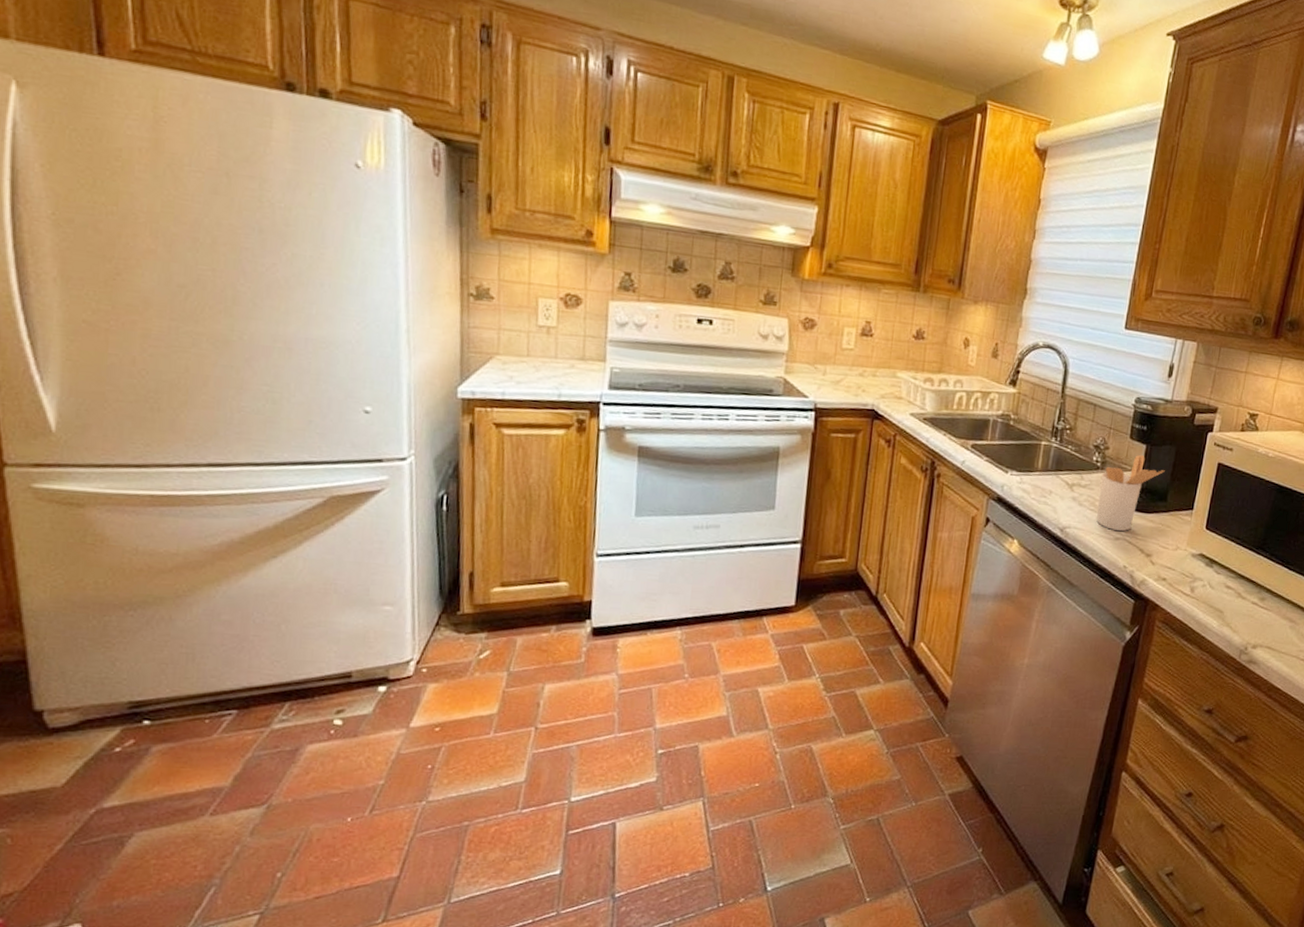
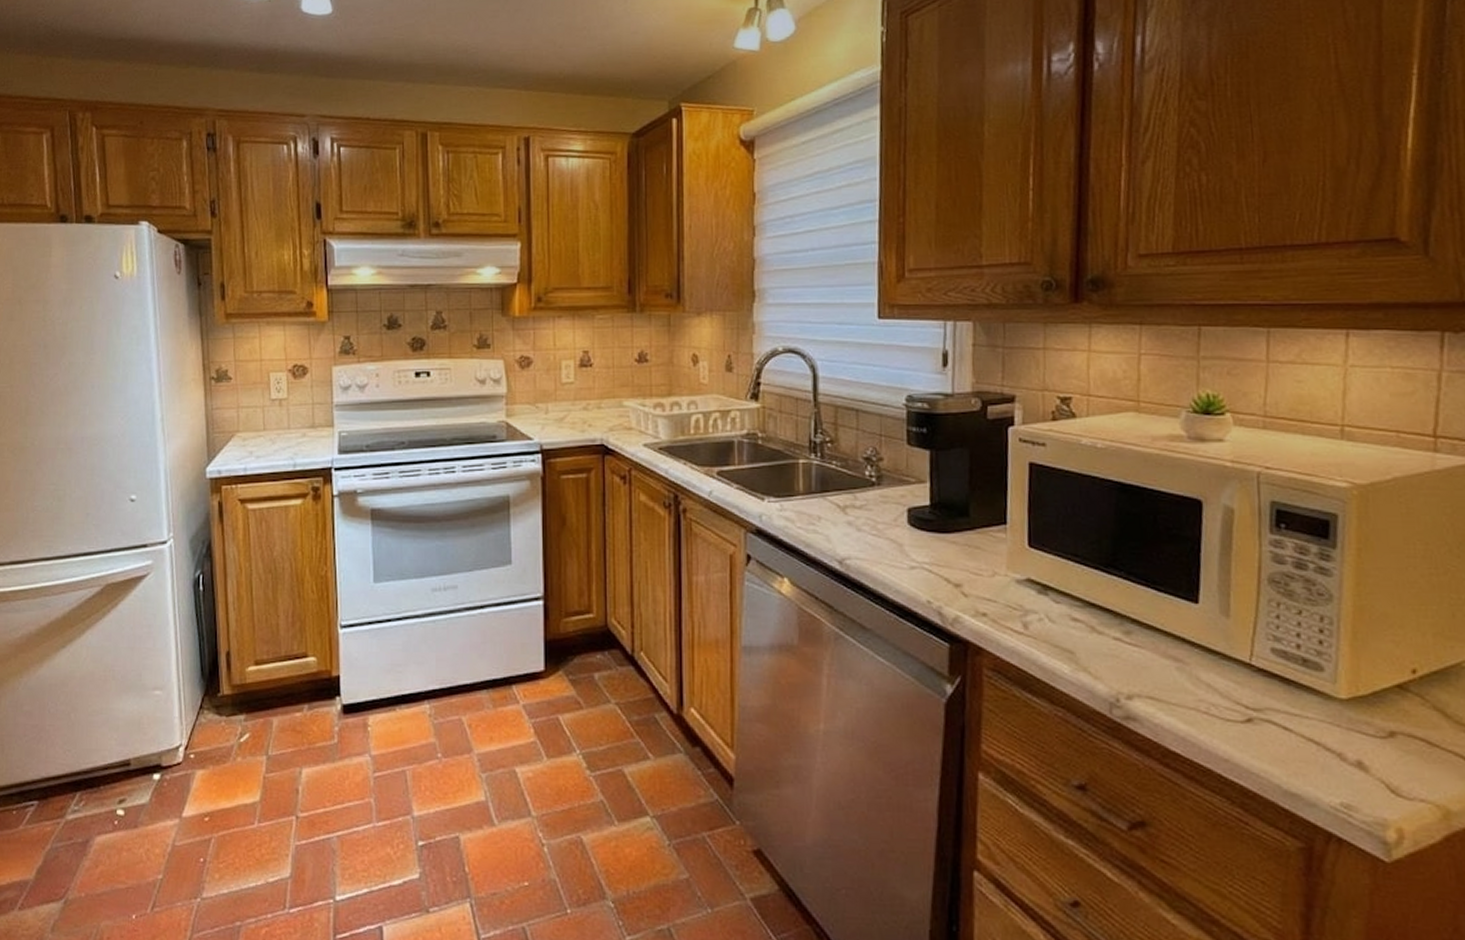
utensil holder: present [1096,454,1165,531] -> none [878,462,960,557]

